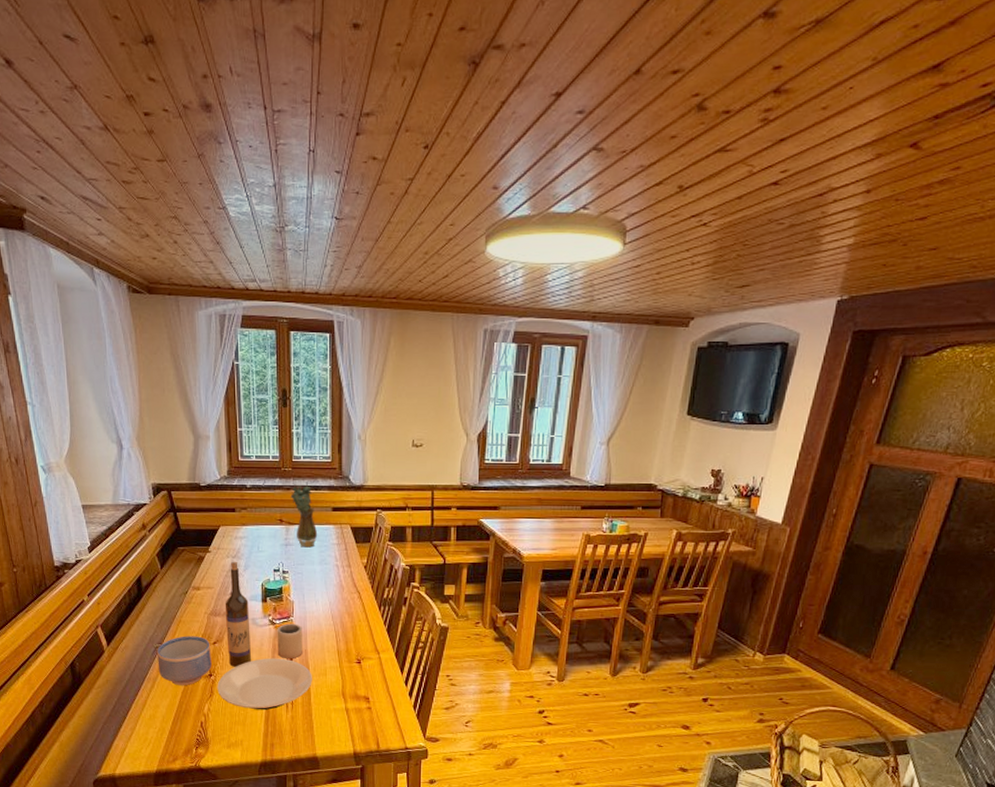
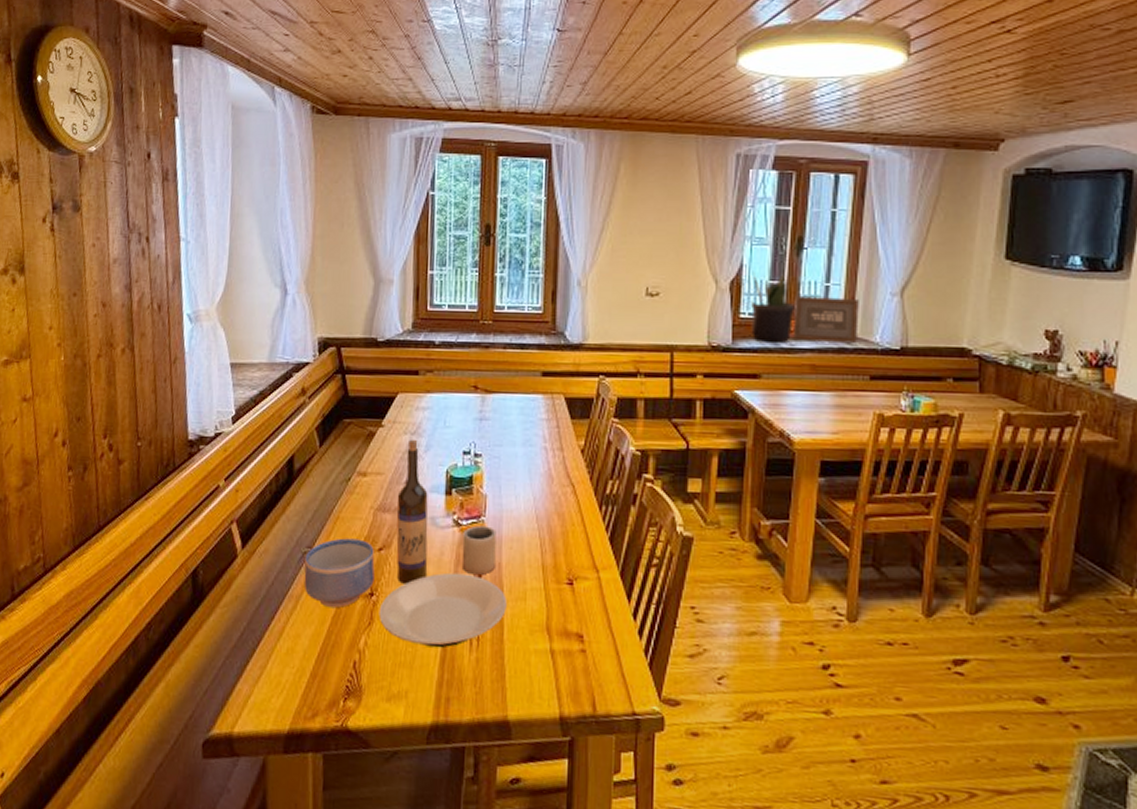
vase: present [290,483,318,548] -> none [489,339,522,424]
planter: none [493,427,527,482] -> present [751,272,795,342]
picture frame: none [525,445,576,483] -> present [793,295,859,344]

